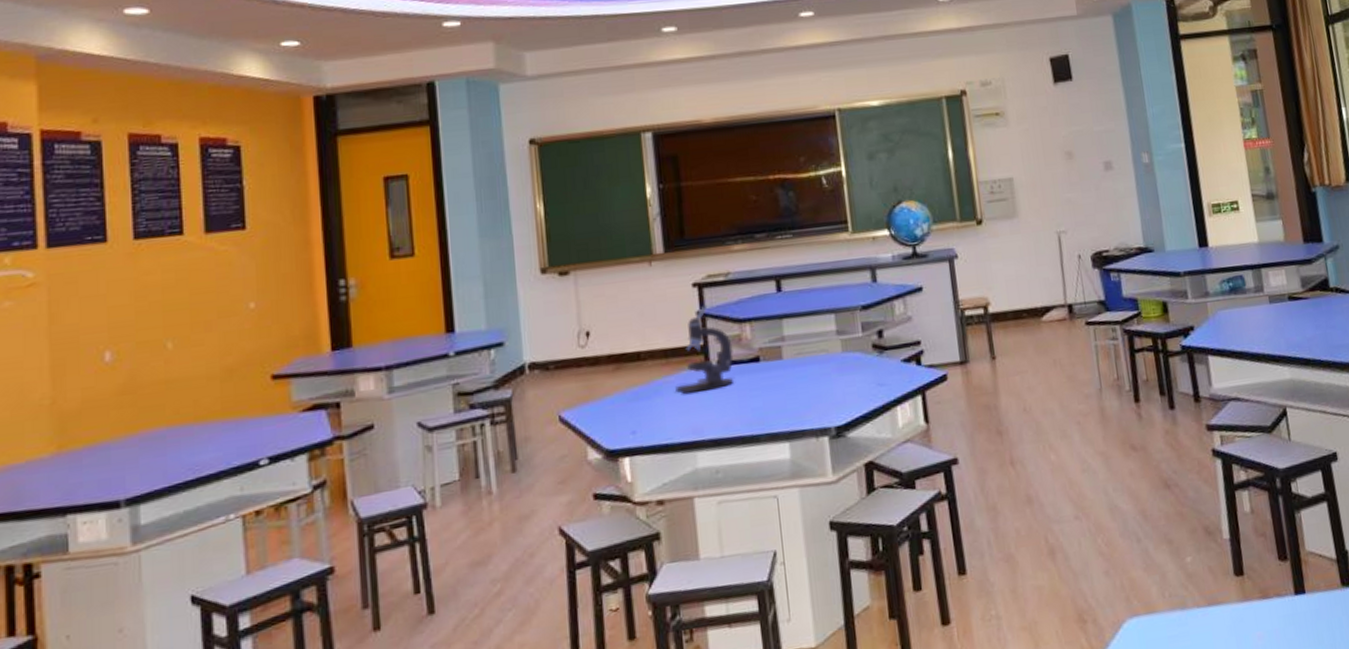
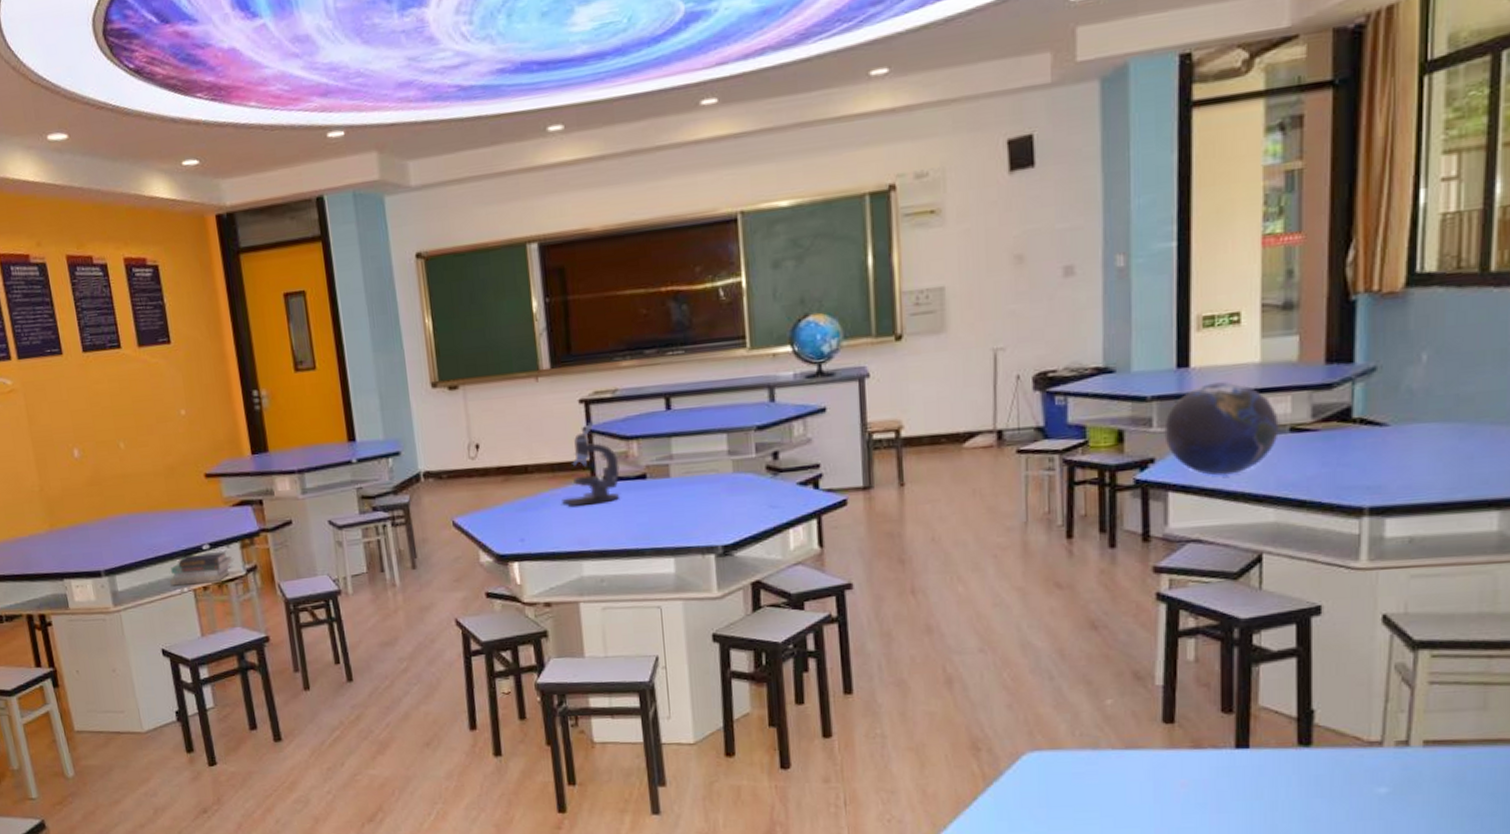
books: none [213,466,296,514] -> present [170,552,232,586]
globe: none [1197,259,1281,340] -> present [1164,382,1279,477]

